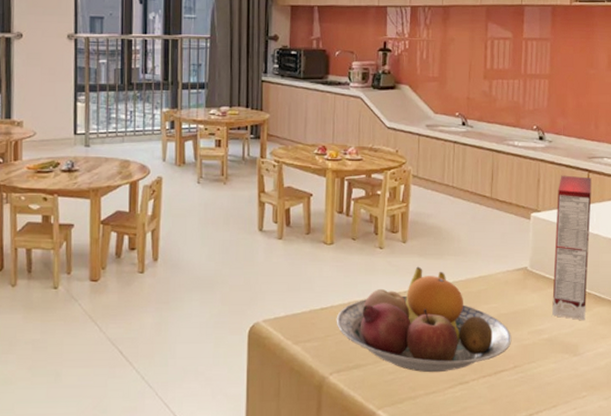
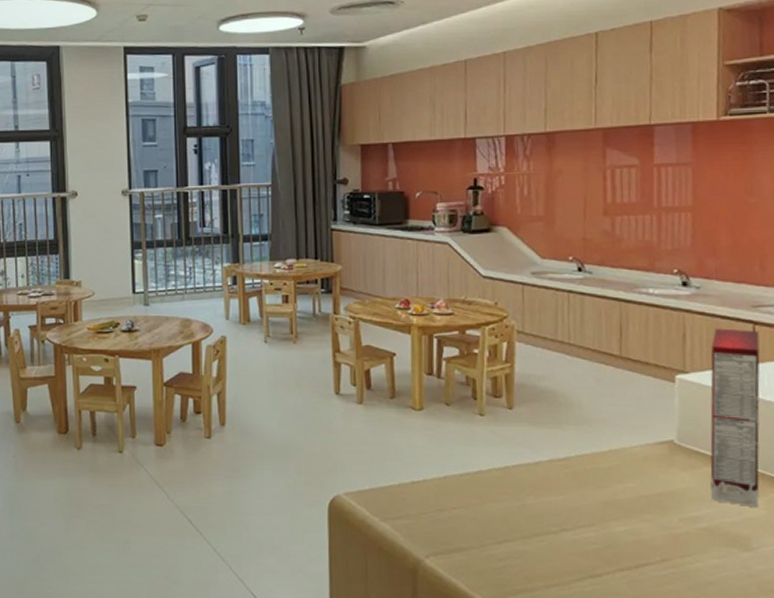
fruit bowl: present [336,266,512,373] -> none [430,436,657,562]

